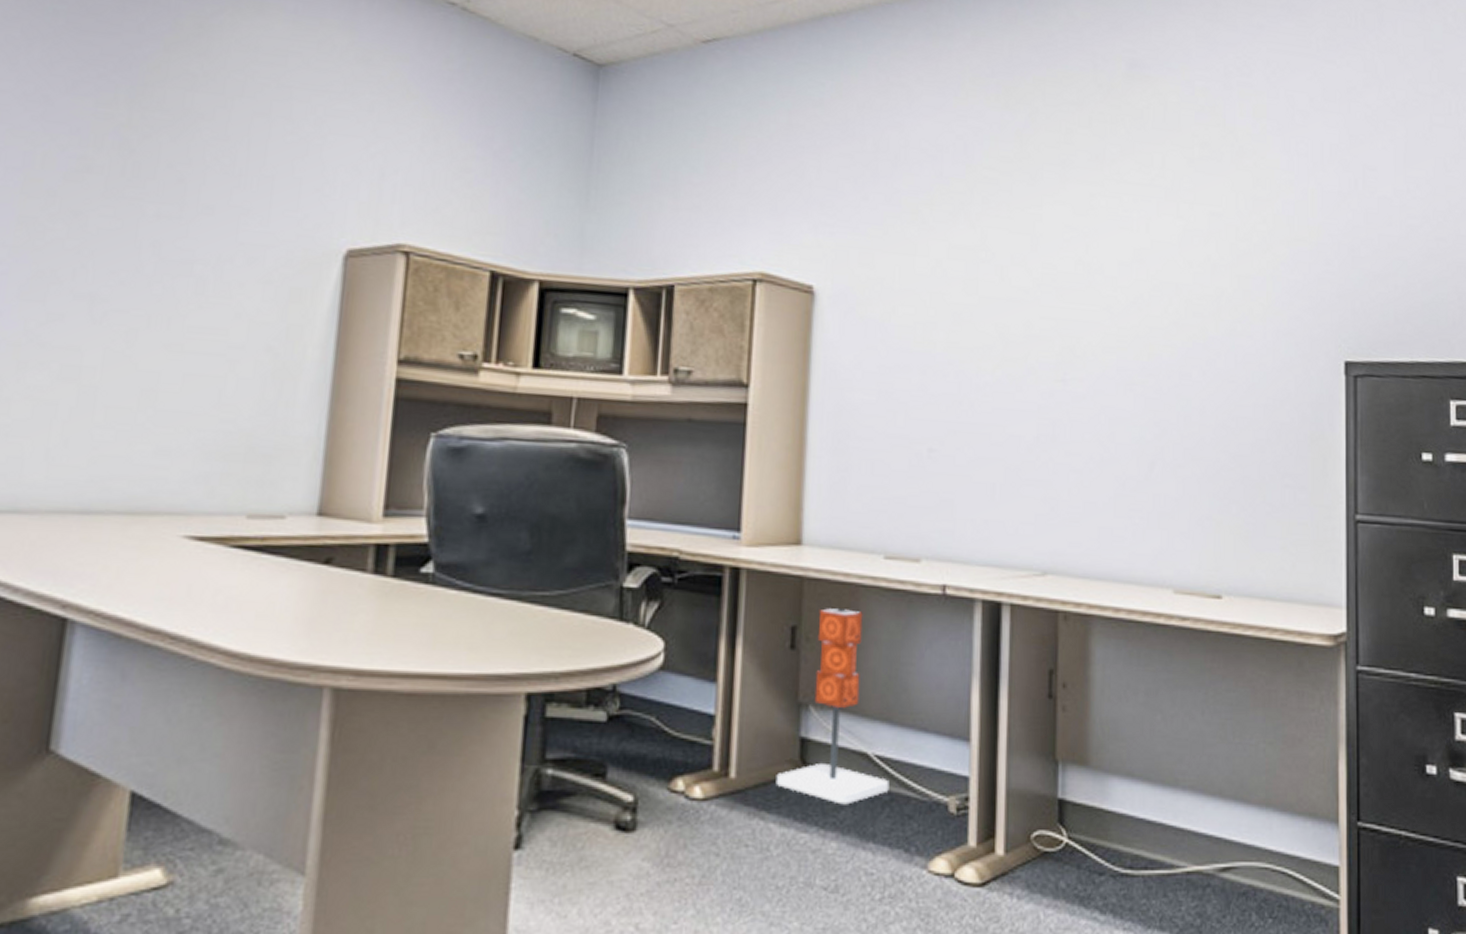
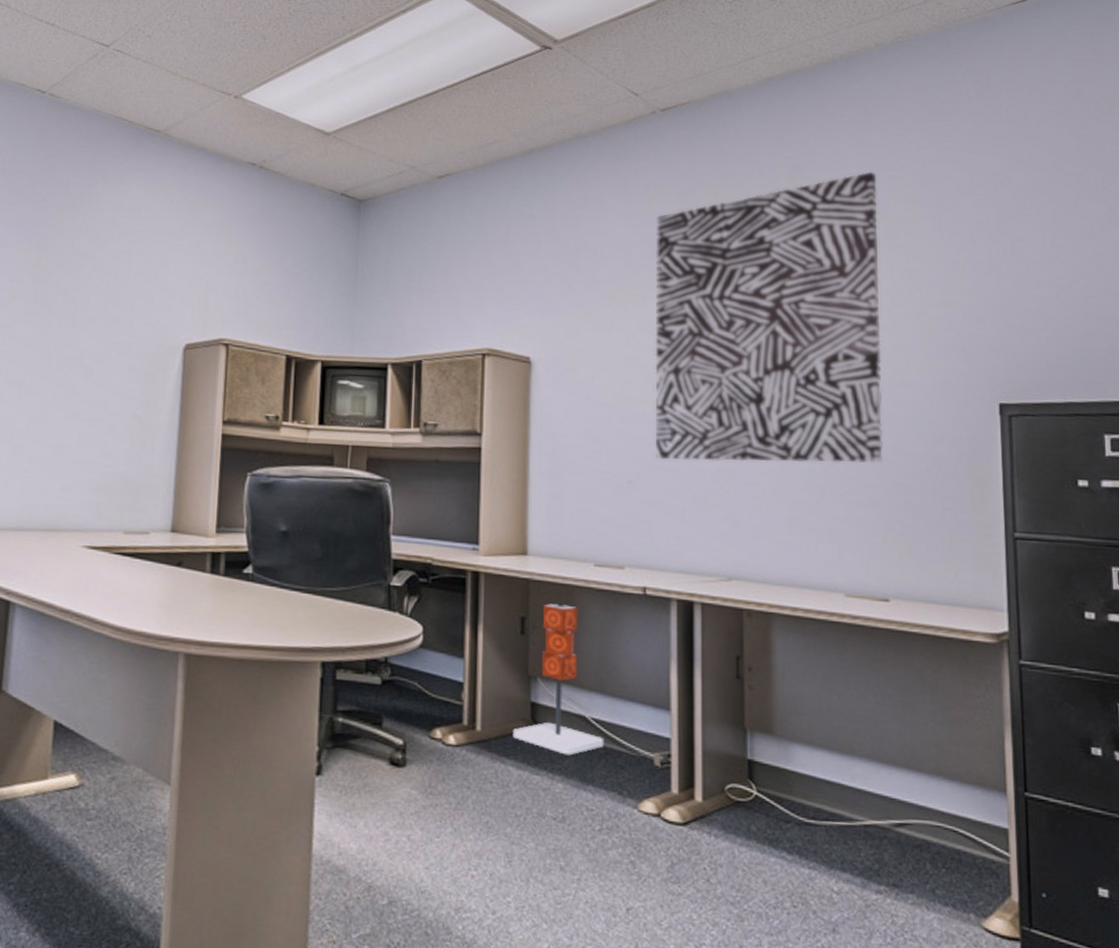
wall art: none [963,75,1223,430] -> present [655,172,883,463]

